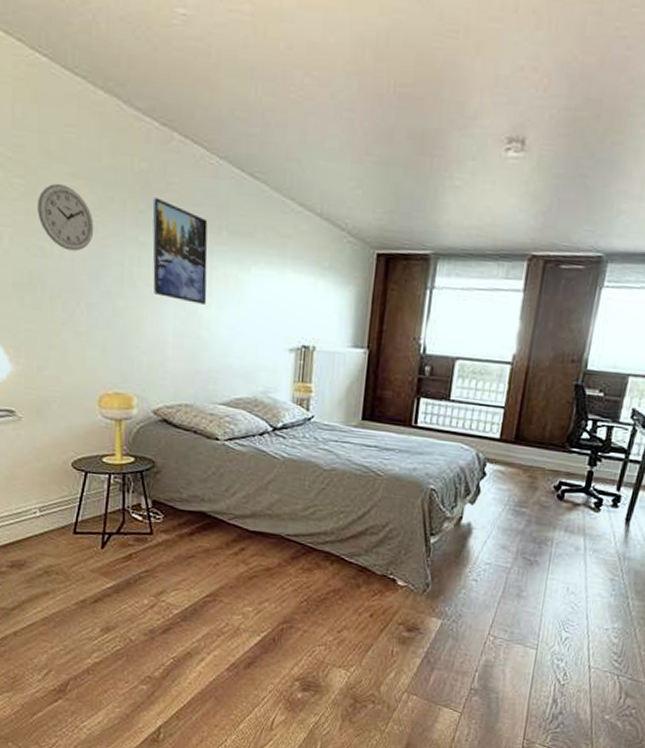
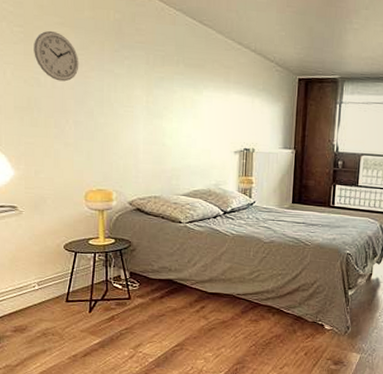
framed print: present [152,197,208,304] -> none [125,40,169,119]

